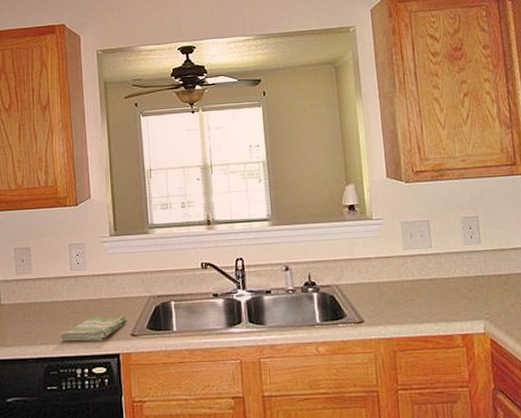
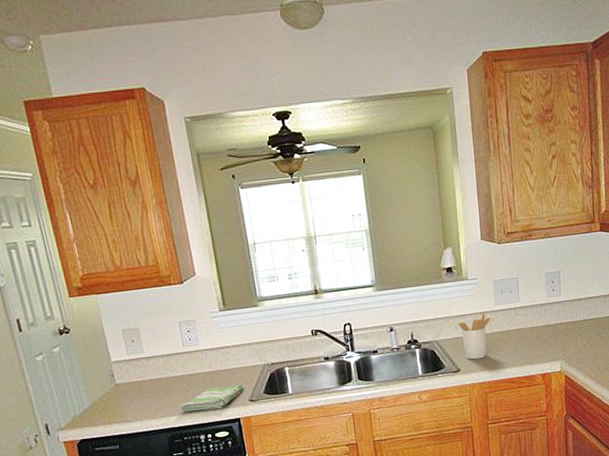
utensil holder: none [361,256,399,311] -> present [458,312,491,360]

